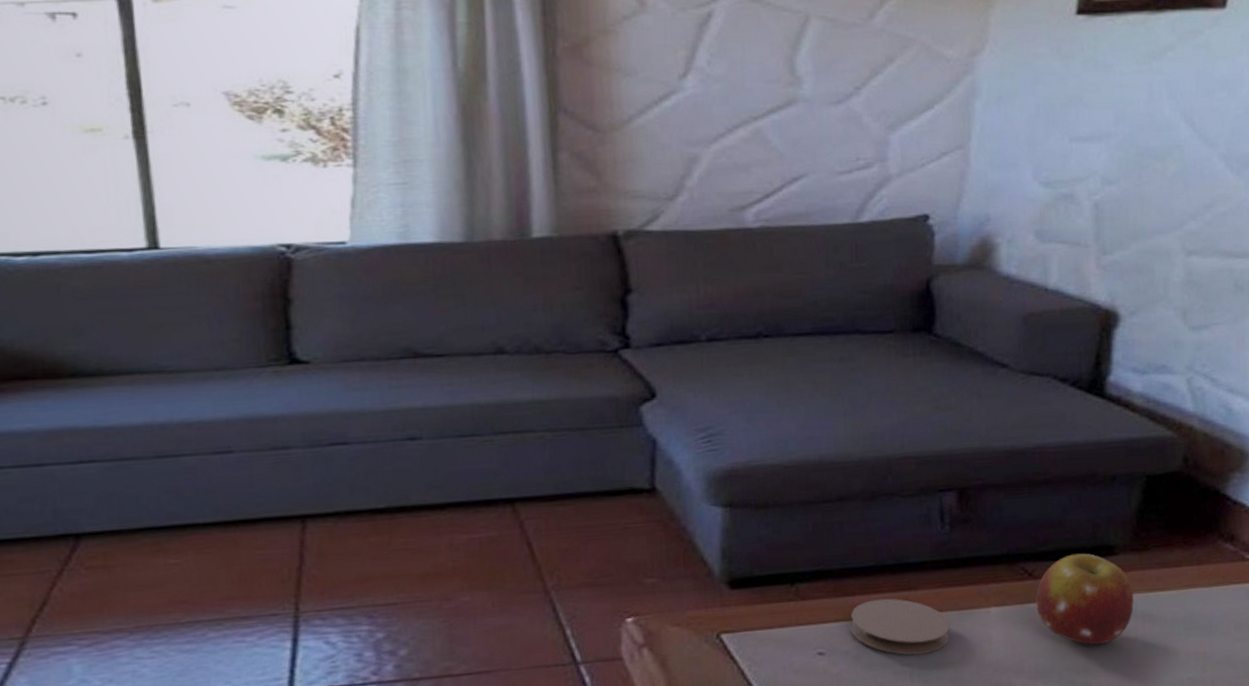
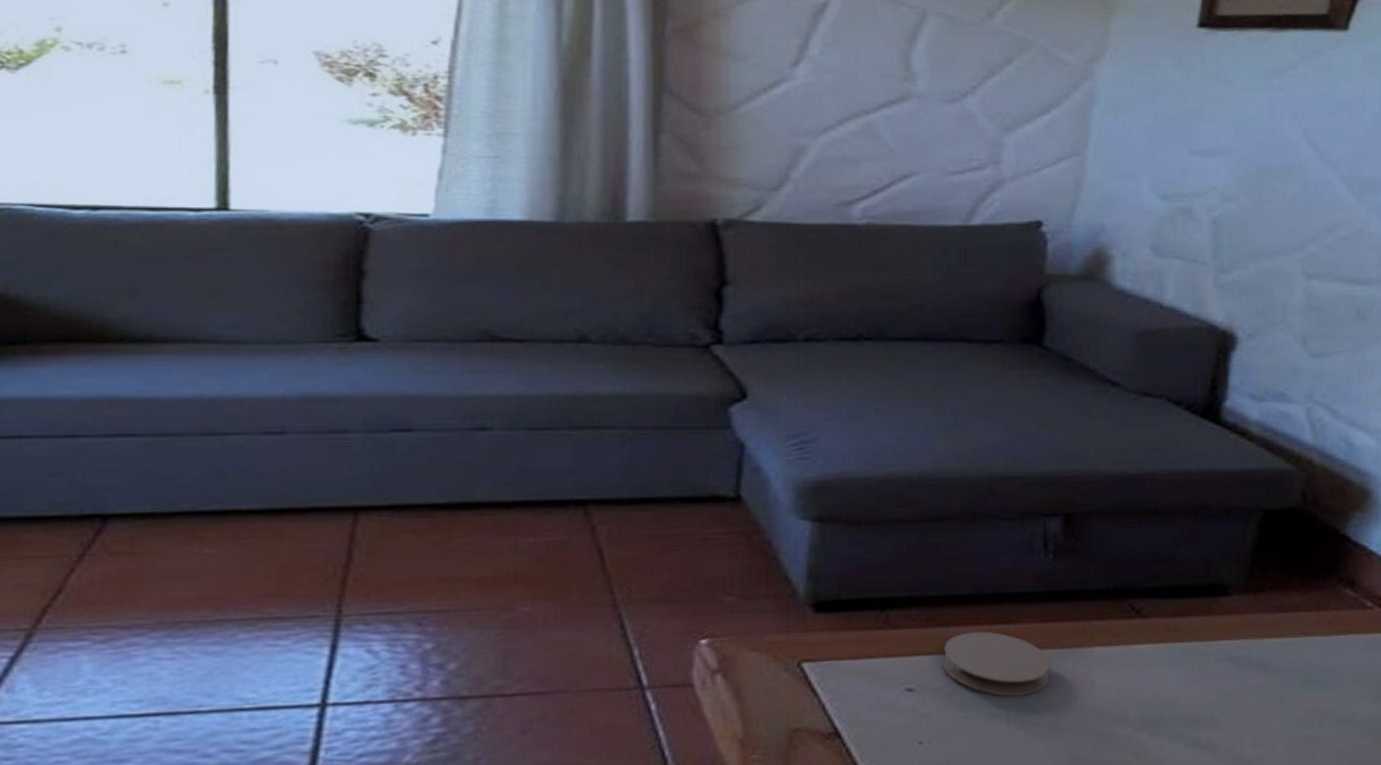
fruit: present [1036,553,1134,646] -> none [1143,591,1248,695]

